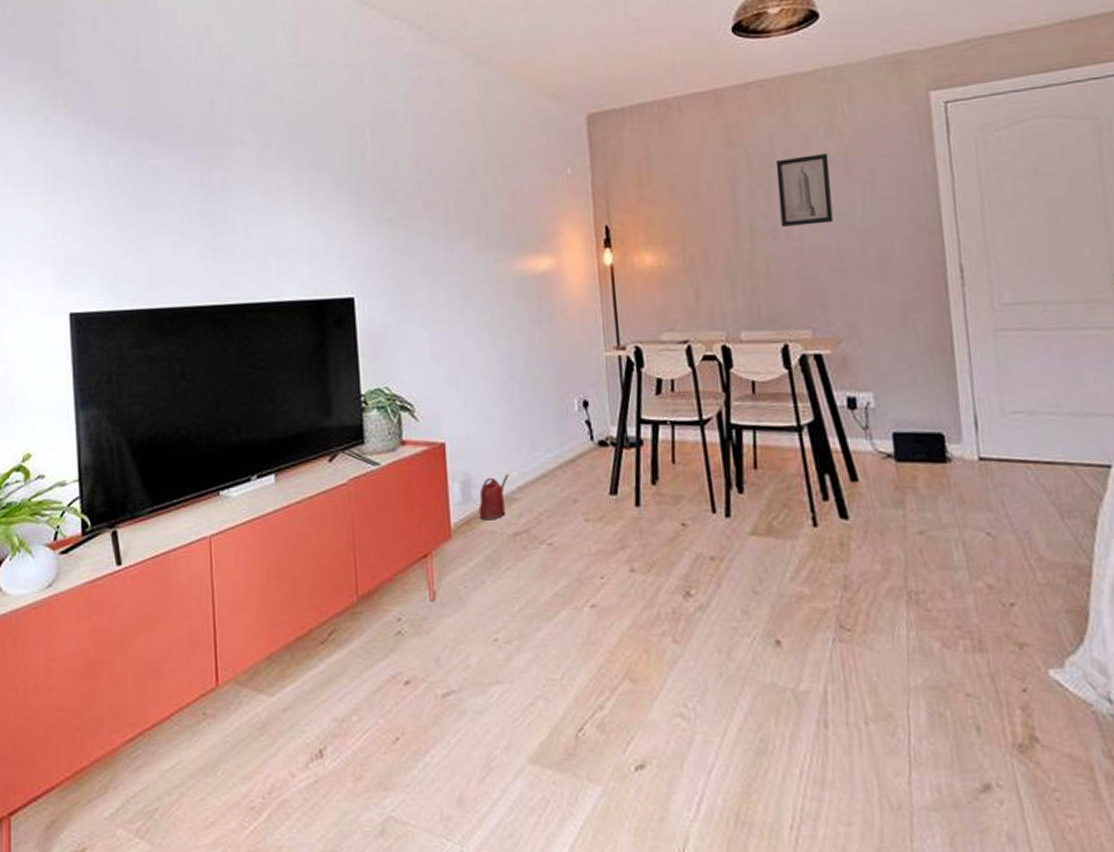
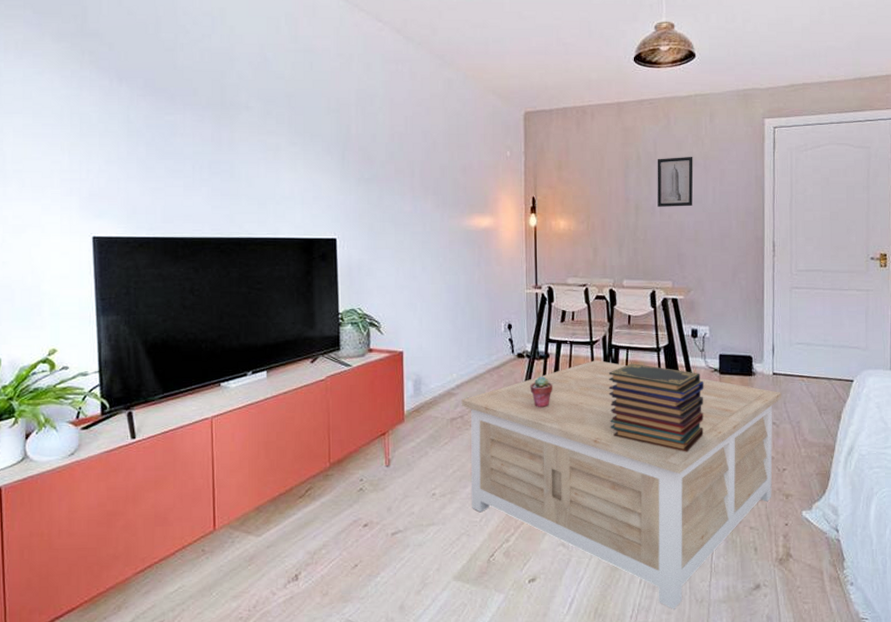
watering can: present [478,473,510,521] -> none [426,375,451,409]
coffee table: none [525,446,998,818] -> present [461,360,782,609]
potted succulent: none [619,471,652,517] -> present [530,376,553,408]
book stack: none [729,449,879,579] -> present [608,363,704,452]

